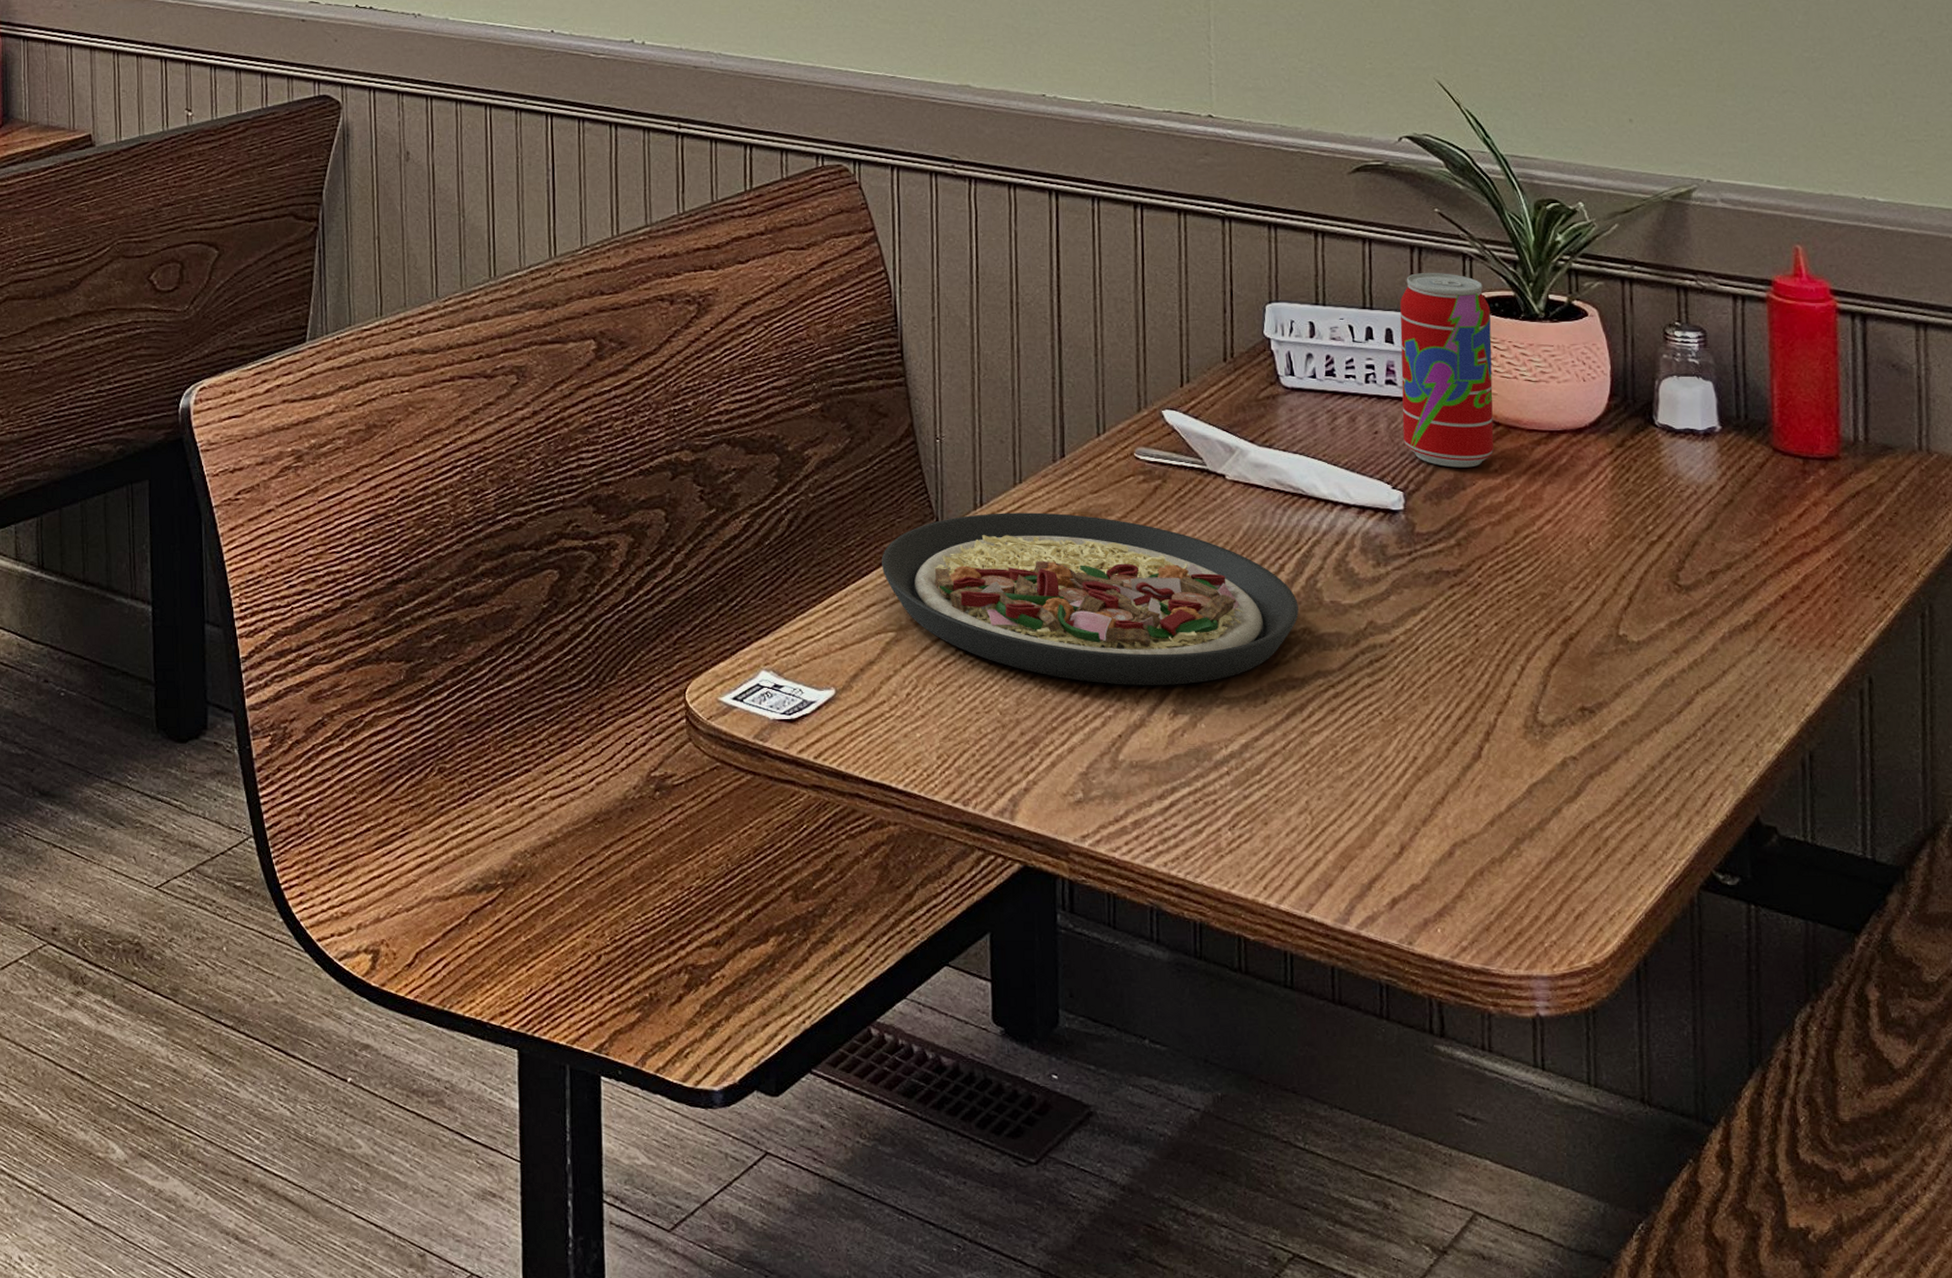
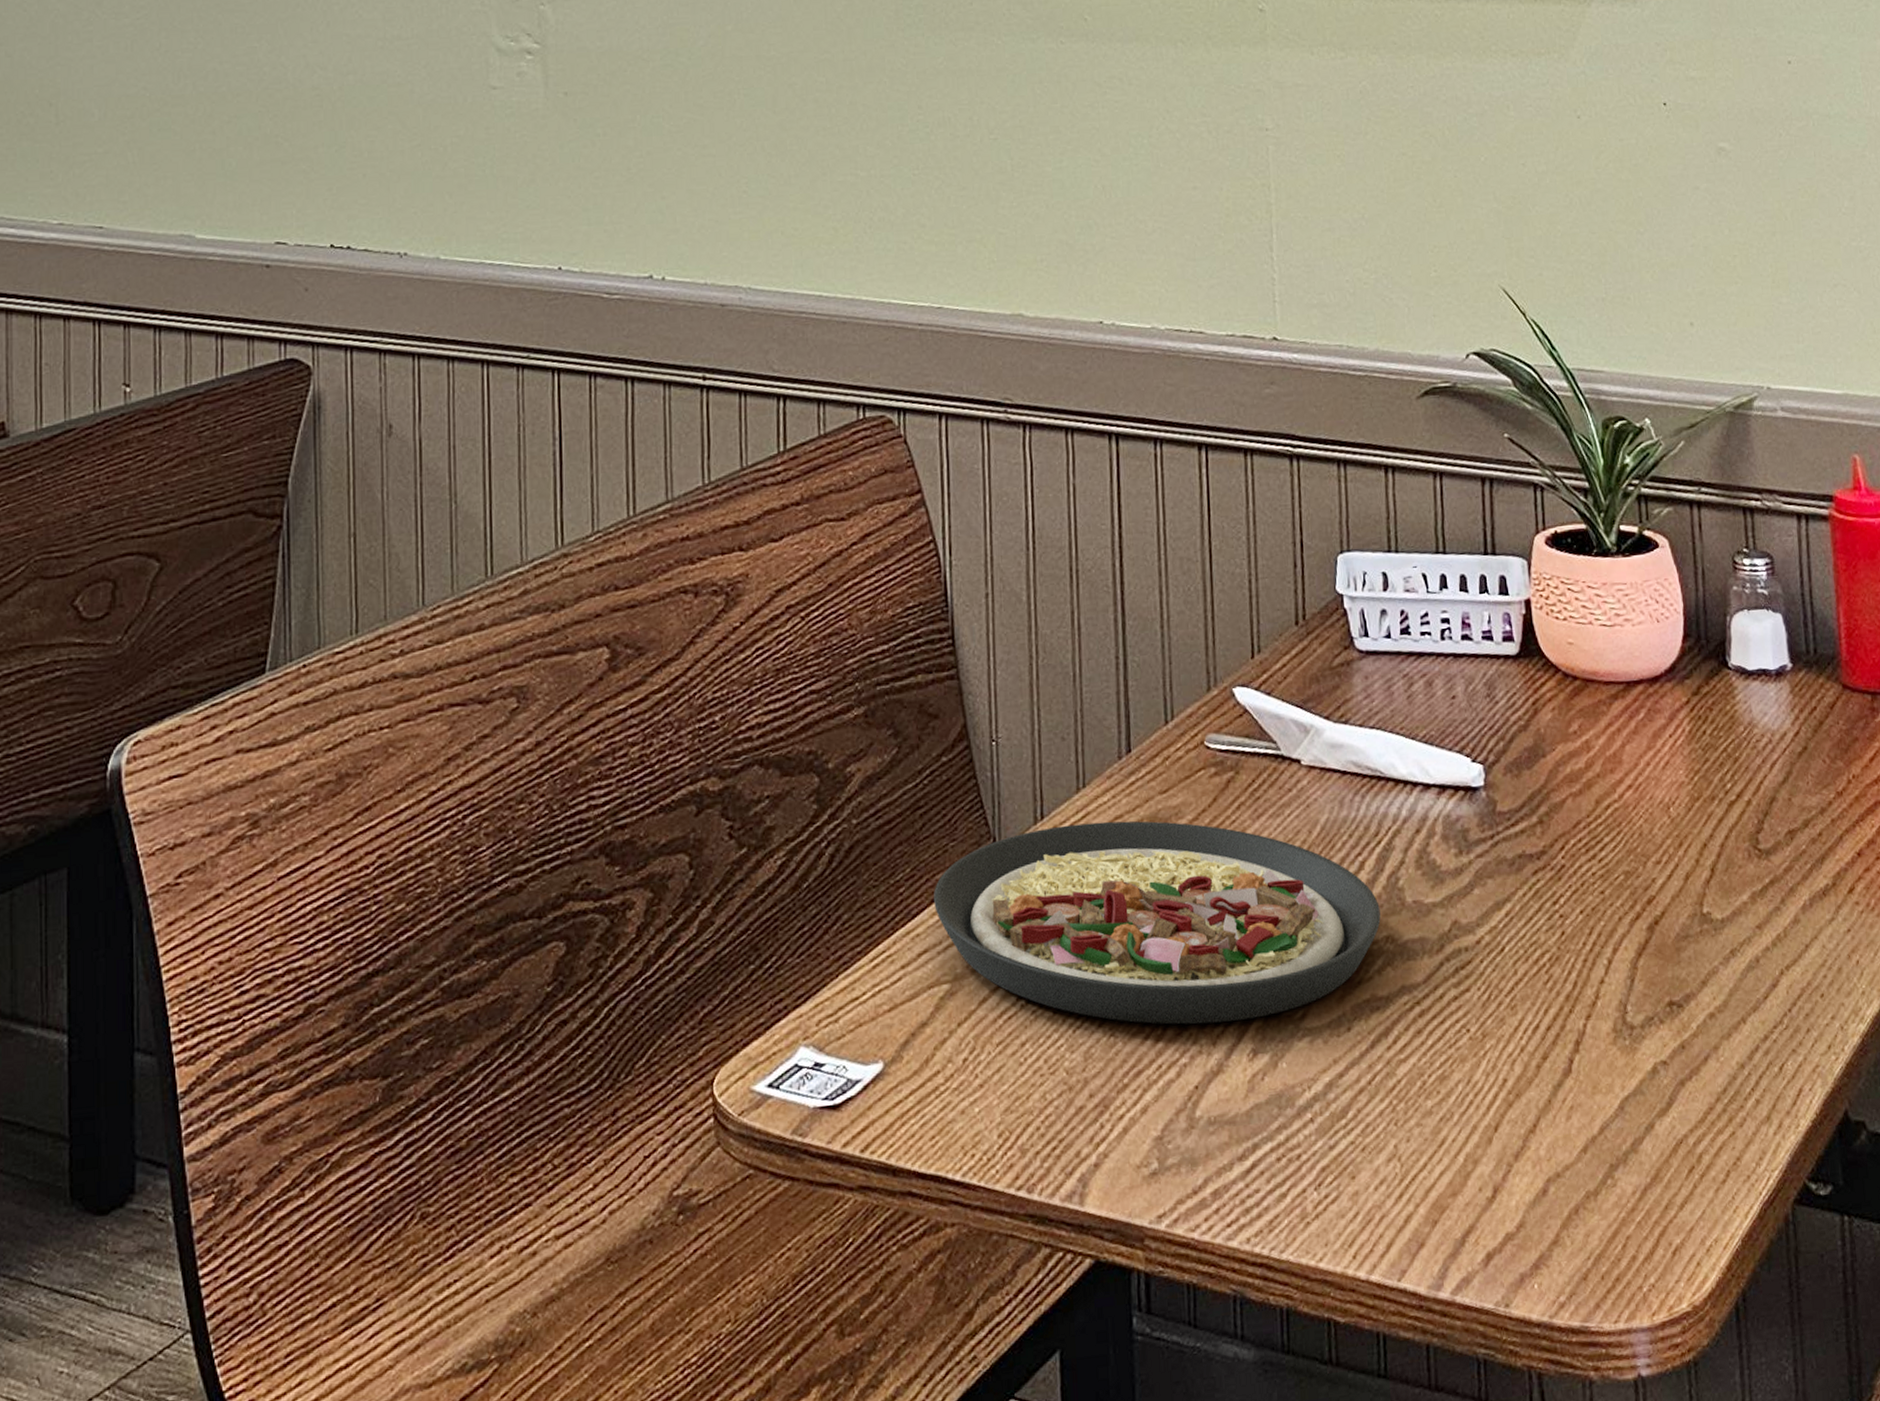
beverage can: present [1400,273,1494,468] -> none [1473,507,1572,732]

